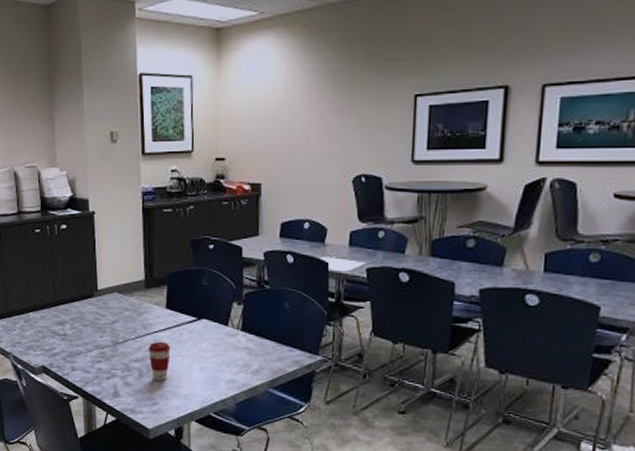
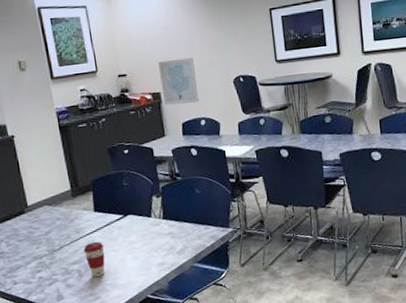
wall art: none [263,146,307,201] -> present [158,57,200,105]

